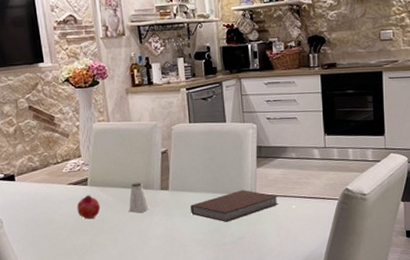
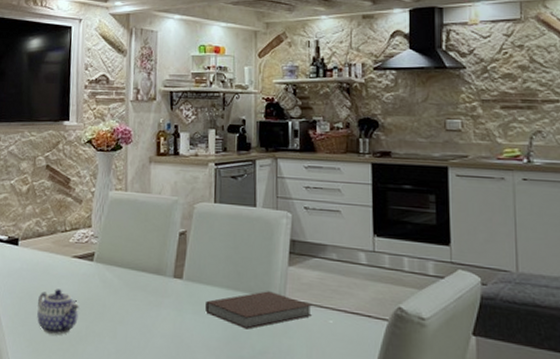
teapot: none [42,213,82,251] -> present [37,289,79,335]
fruit: present [77,195,101,219] -> none [77,272,104,302]
saltshaker: present [129,182,149,213] -> none [135,264,158,302]

